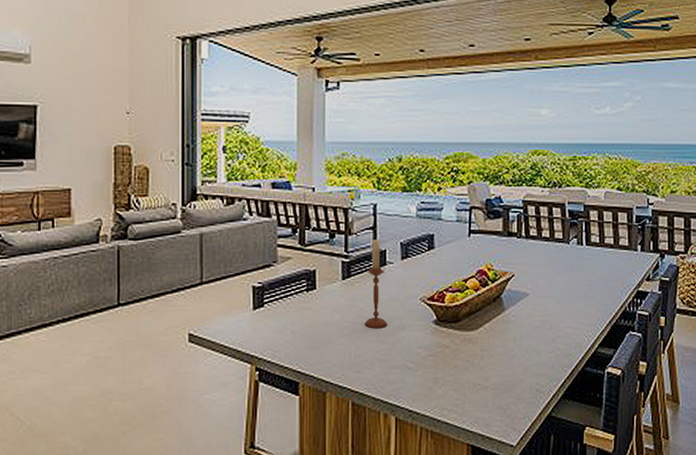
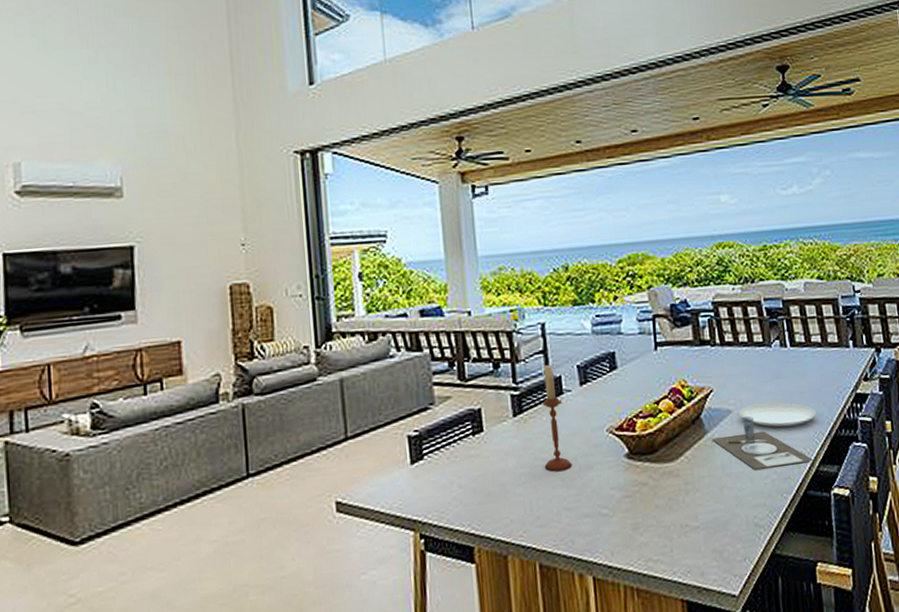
place setting: none [508,299,593,345] -> present [712,415,813,470]
plate: none [535,290,601,312] -> present [739,402,816,428]

